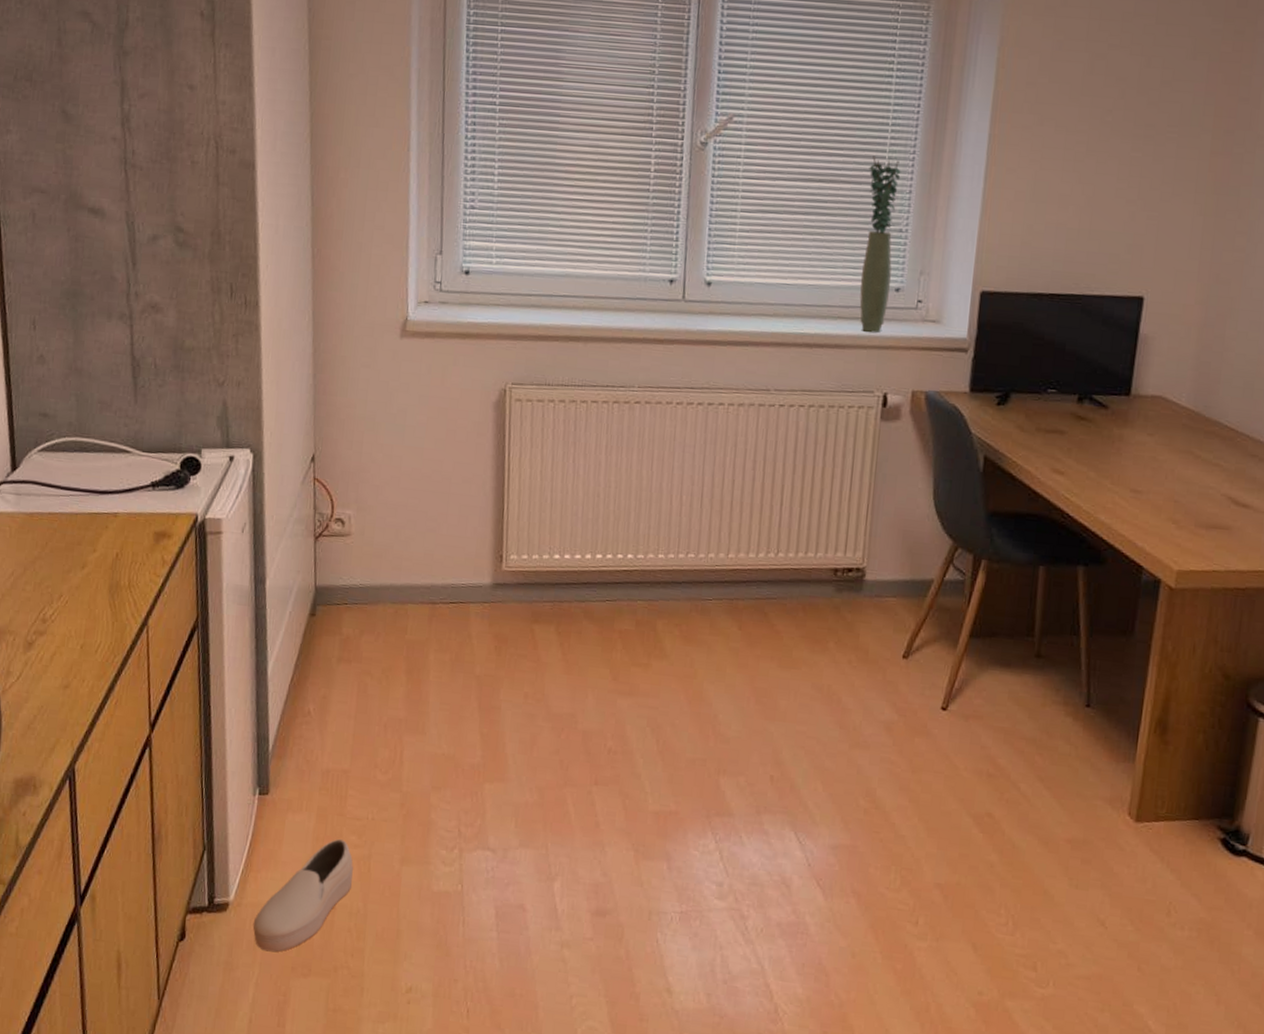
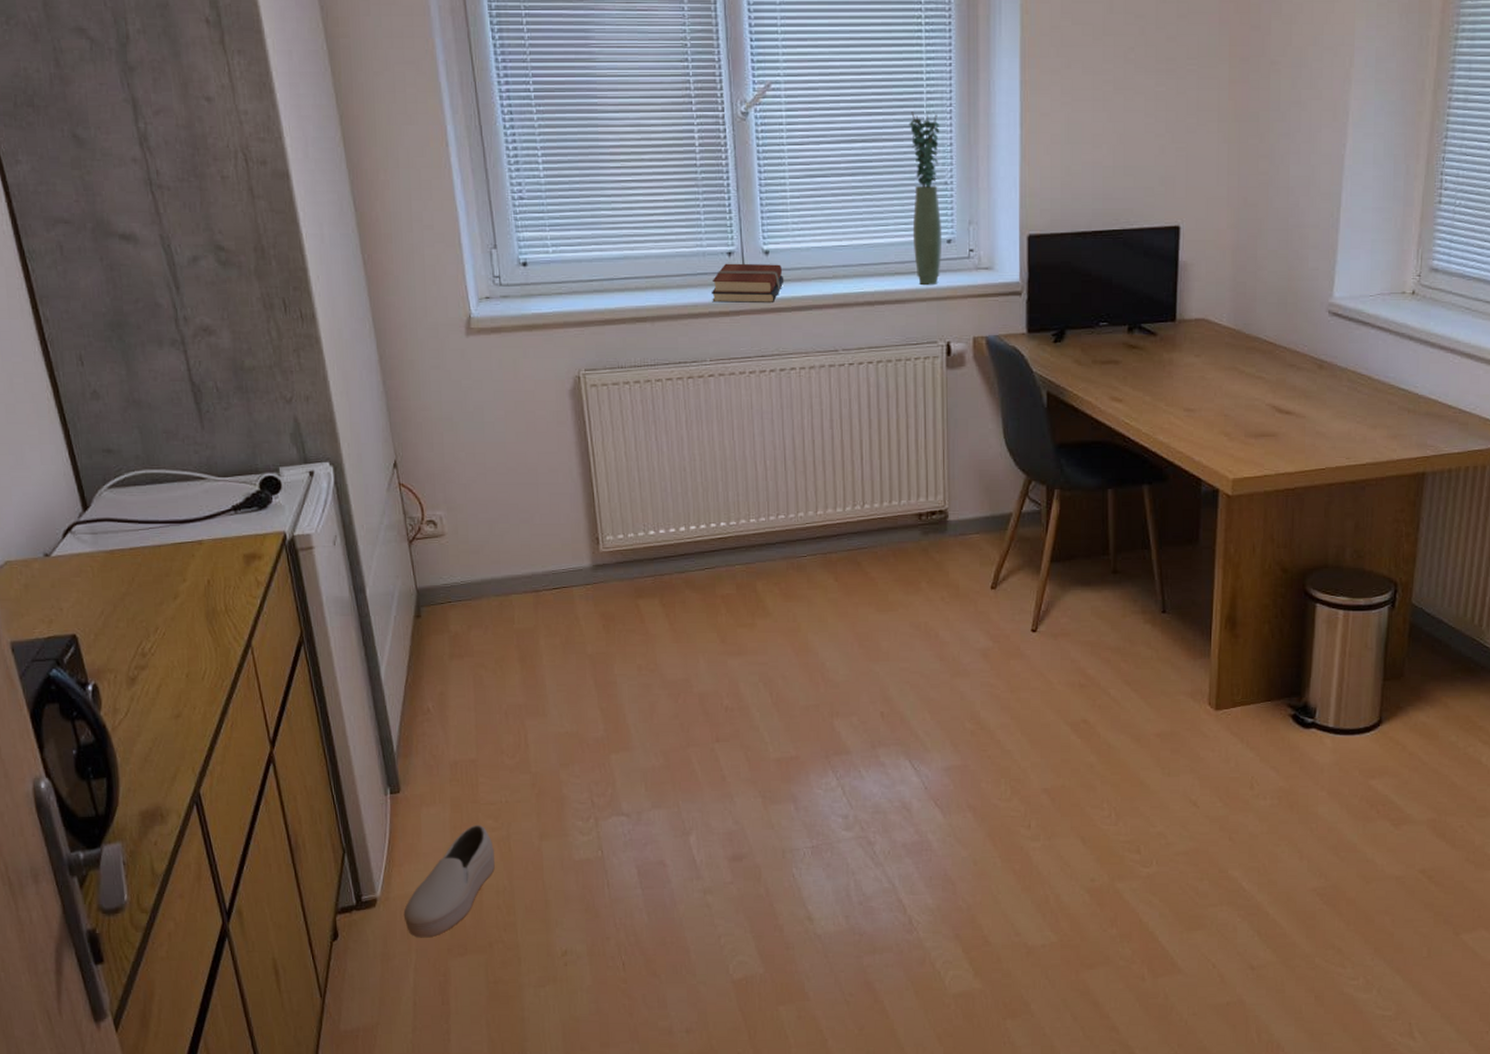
books: none [647,290,724,336] -> present [711,263,784,304]

